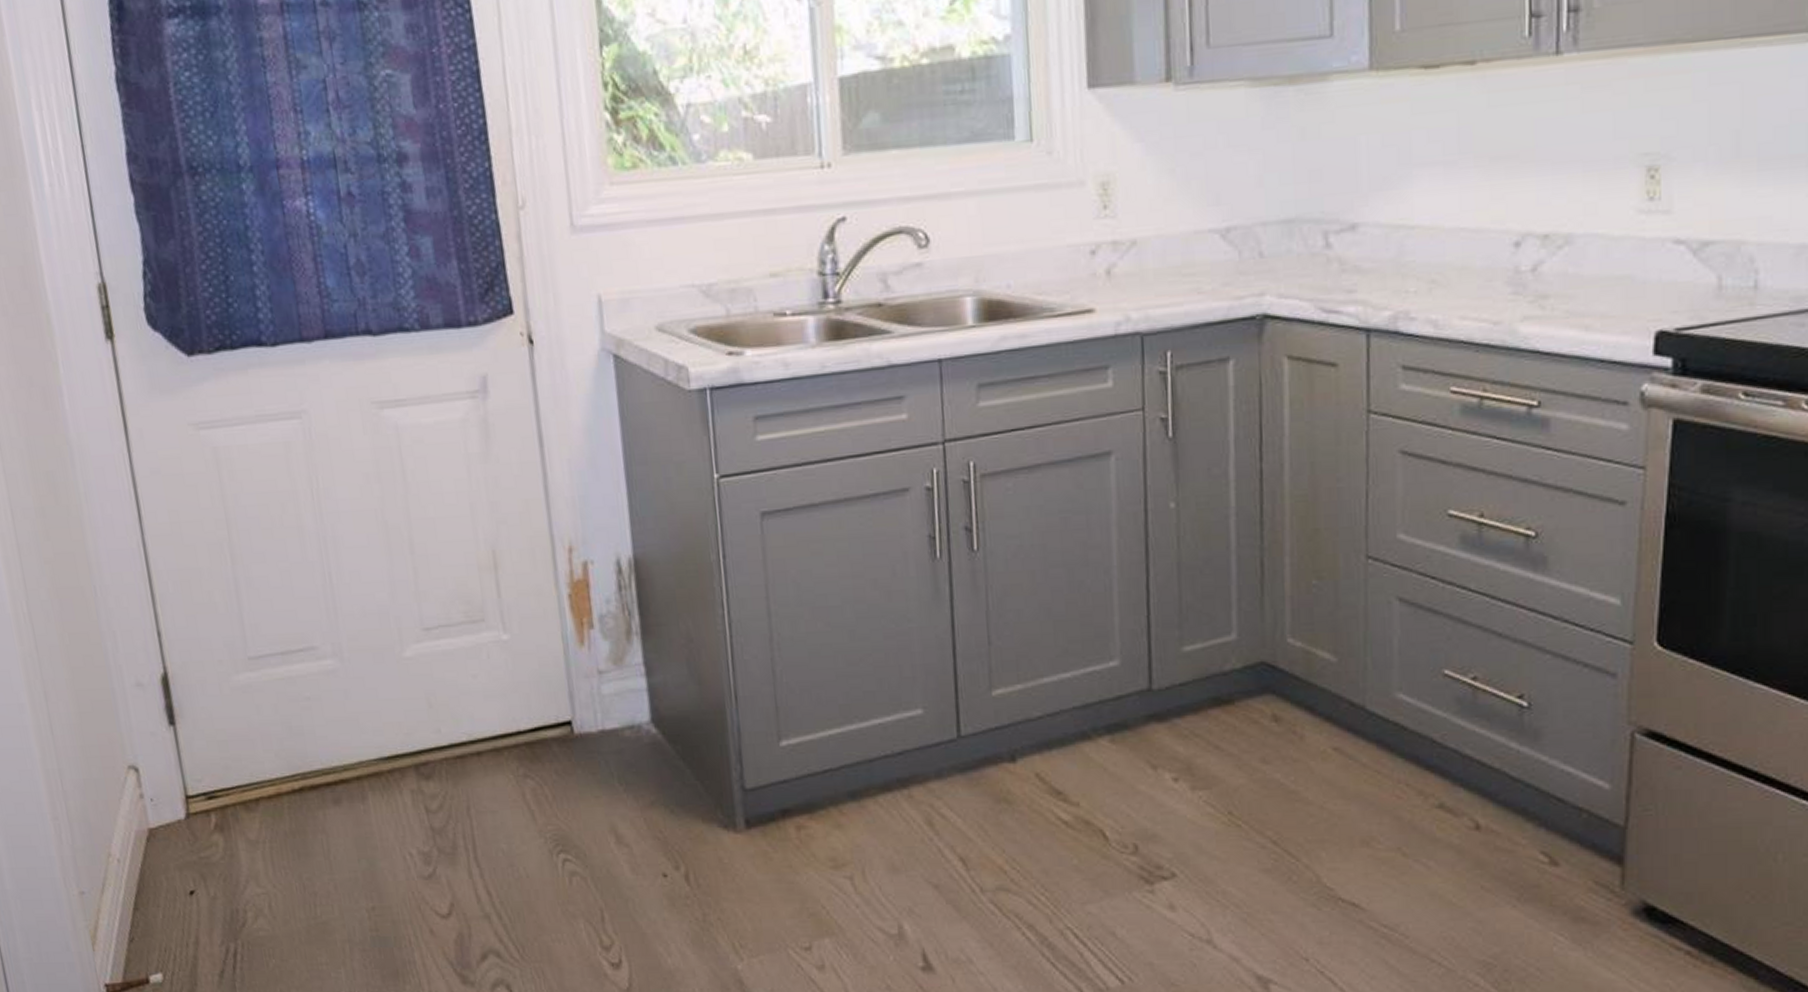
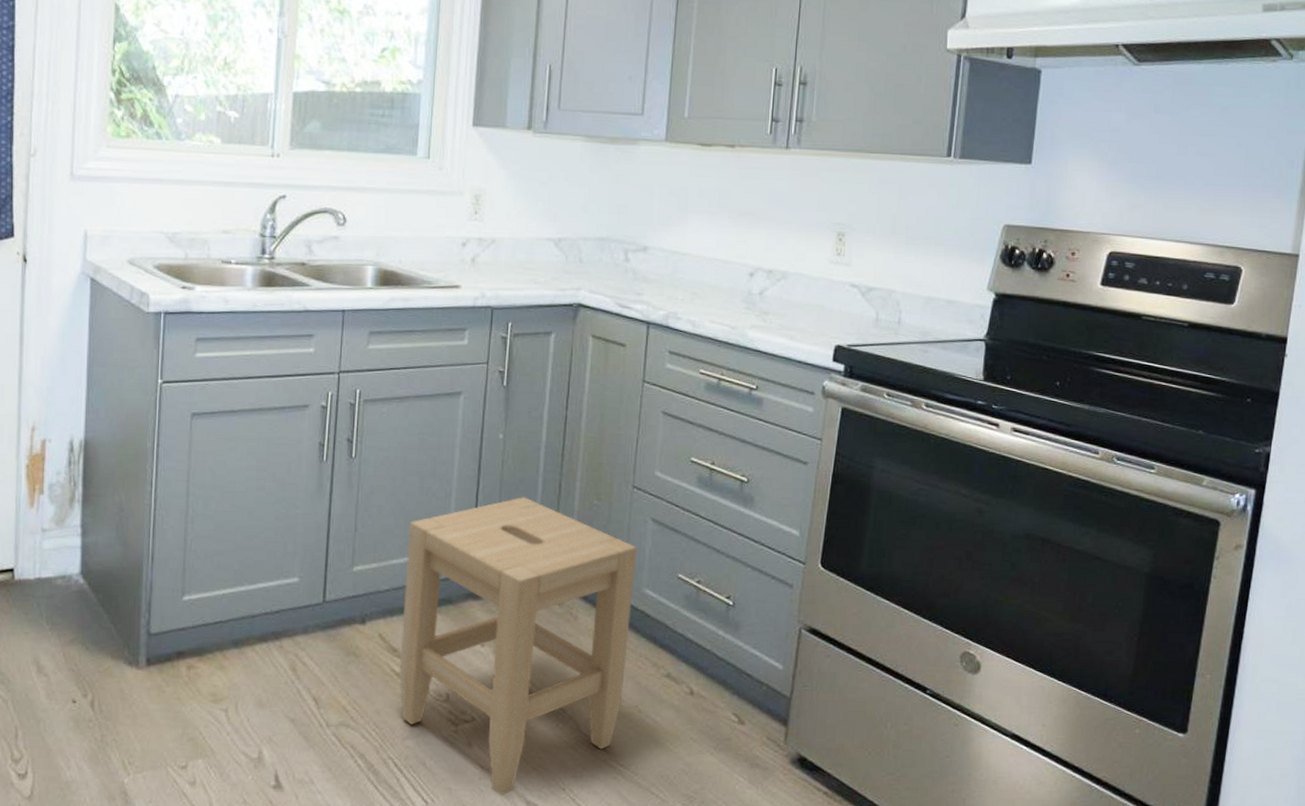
stool: none [1060,583,1382,969] -> present [399,497,637,795]

